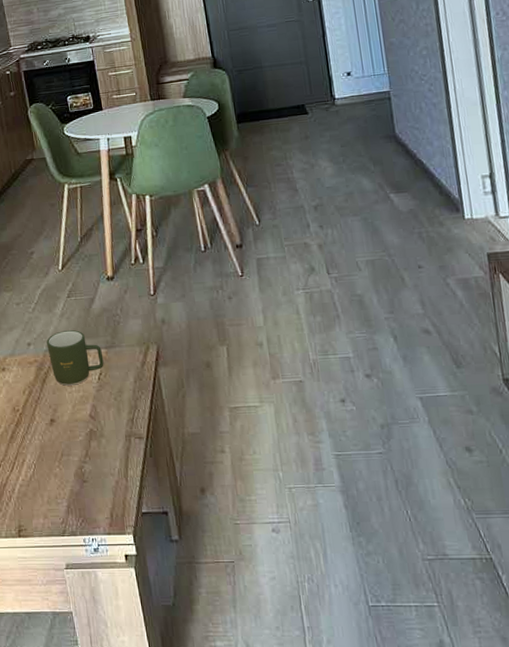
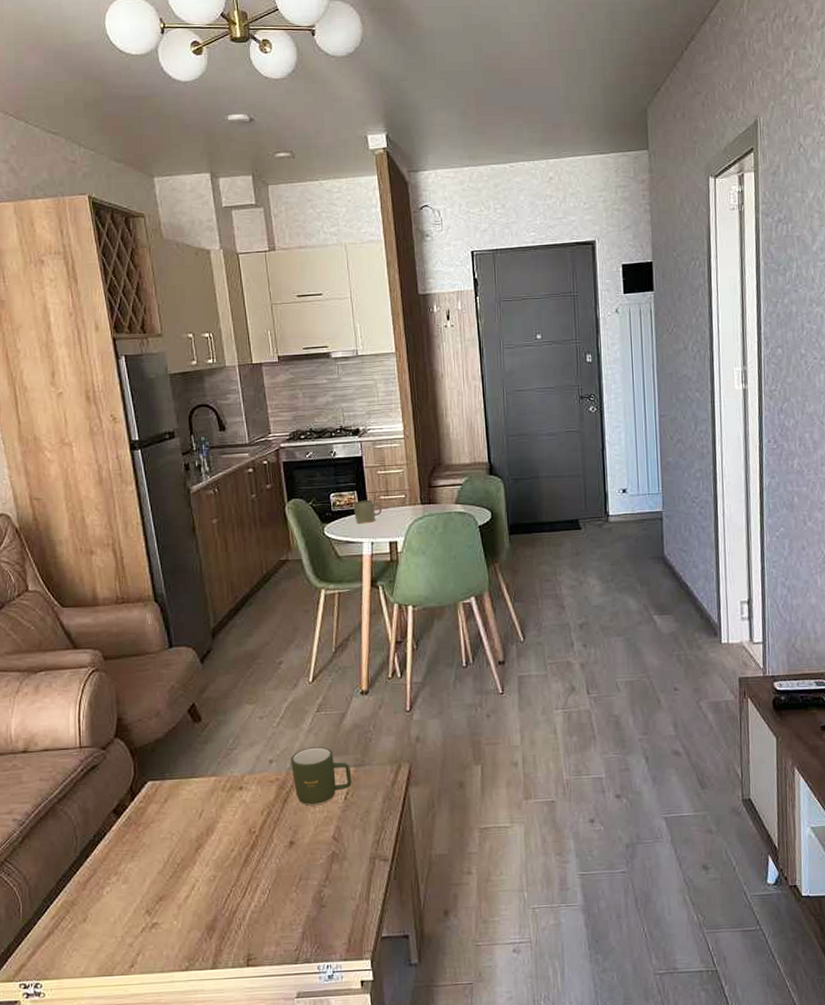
mug: none [88,99,116,122] -> present [353,499,382,524]

